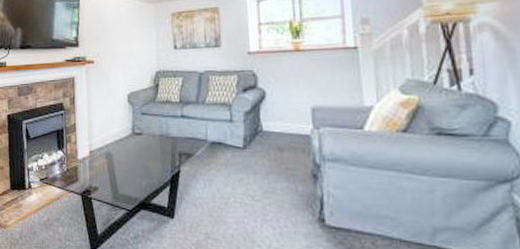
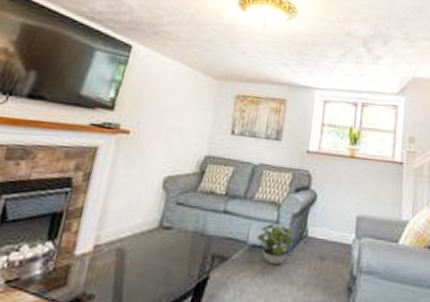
potted plant: none [215,123,249,158] -> present [257,224,293,265]

